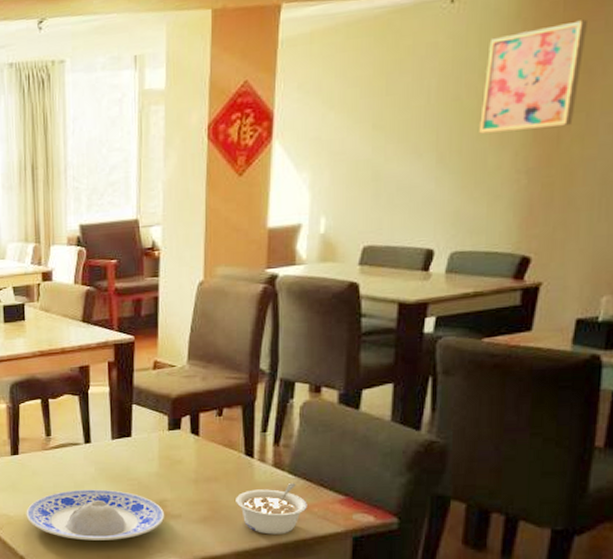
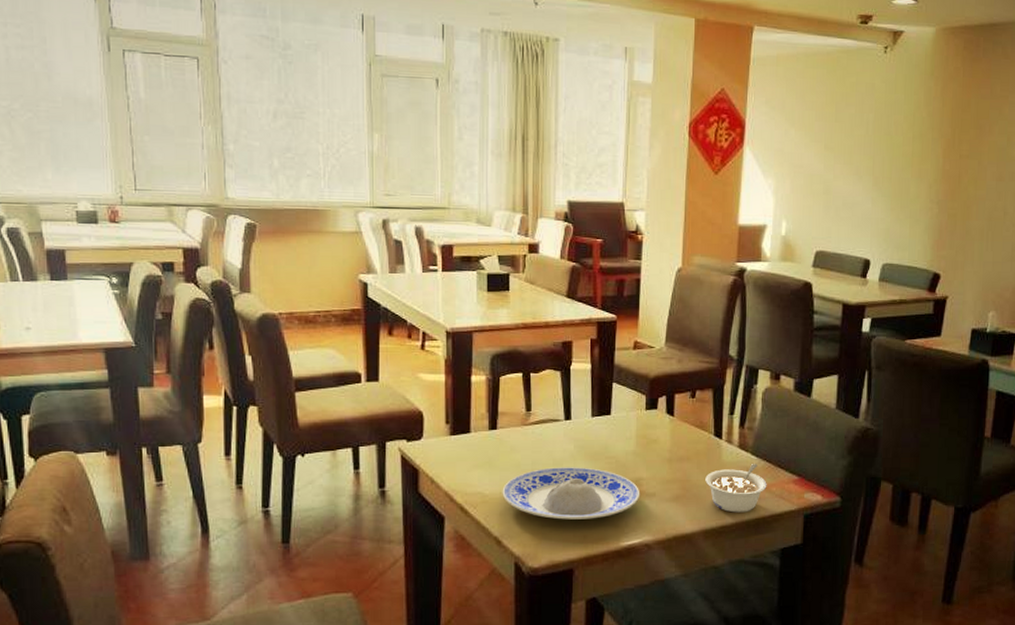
wall art: present [479,19,587,134] -> none [904,86,979,169]

